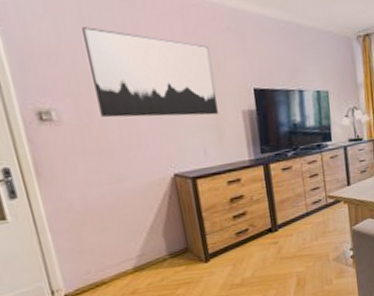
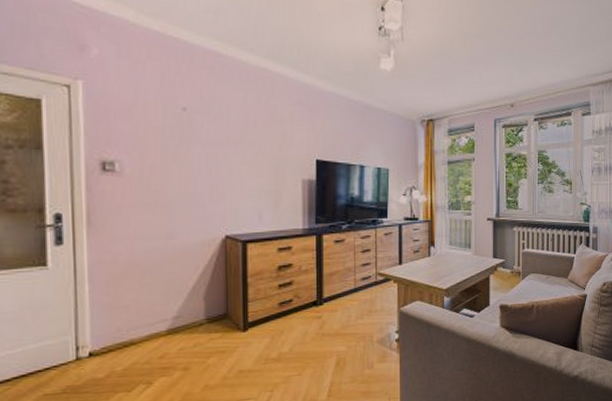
wall art: present [82,27,218,118] -> none [161,88,279,181]

